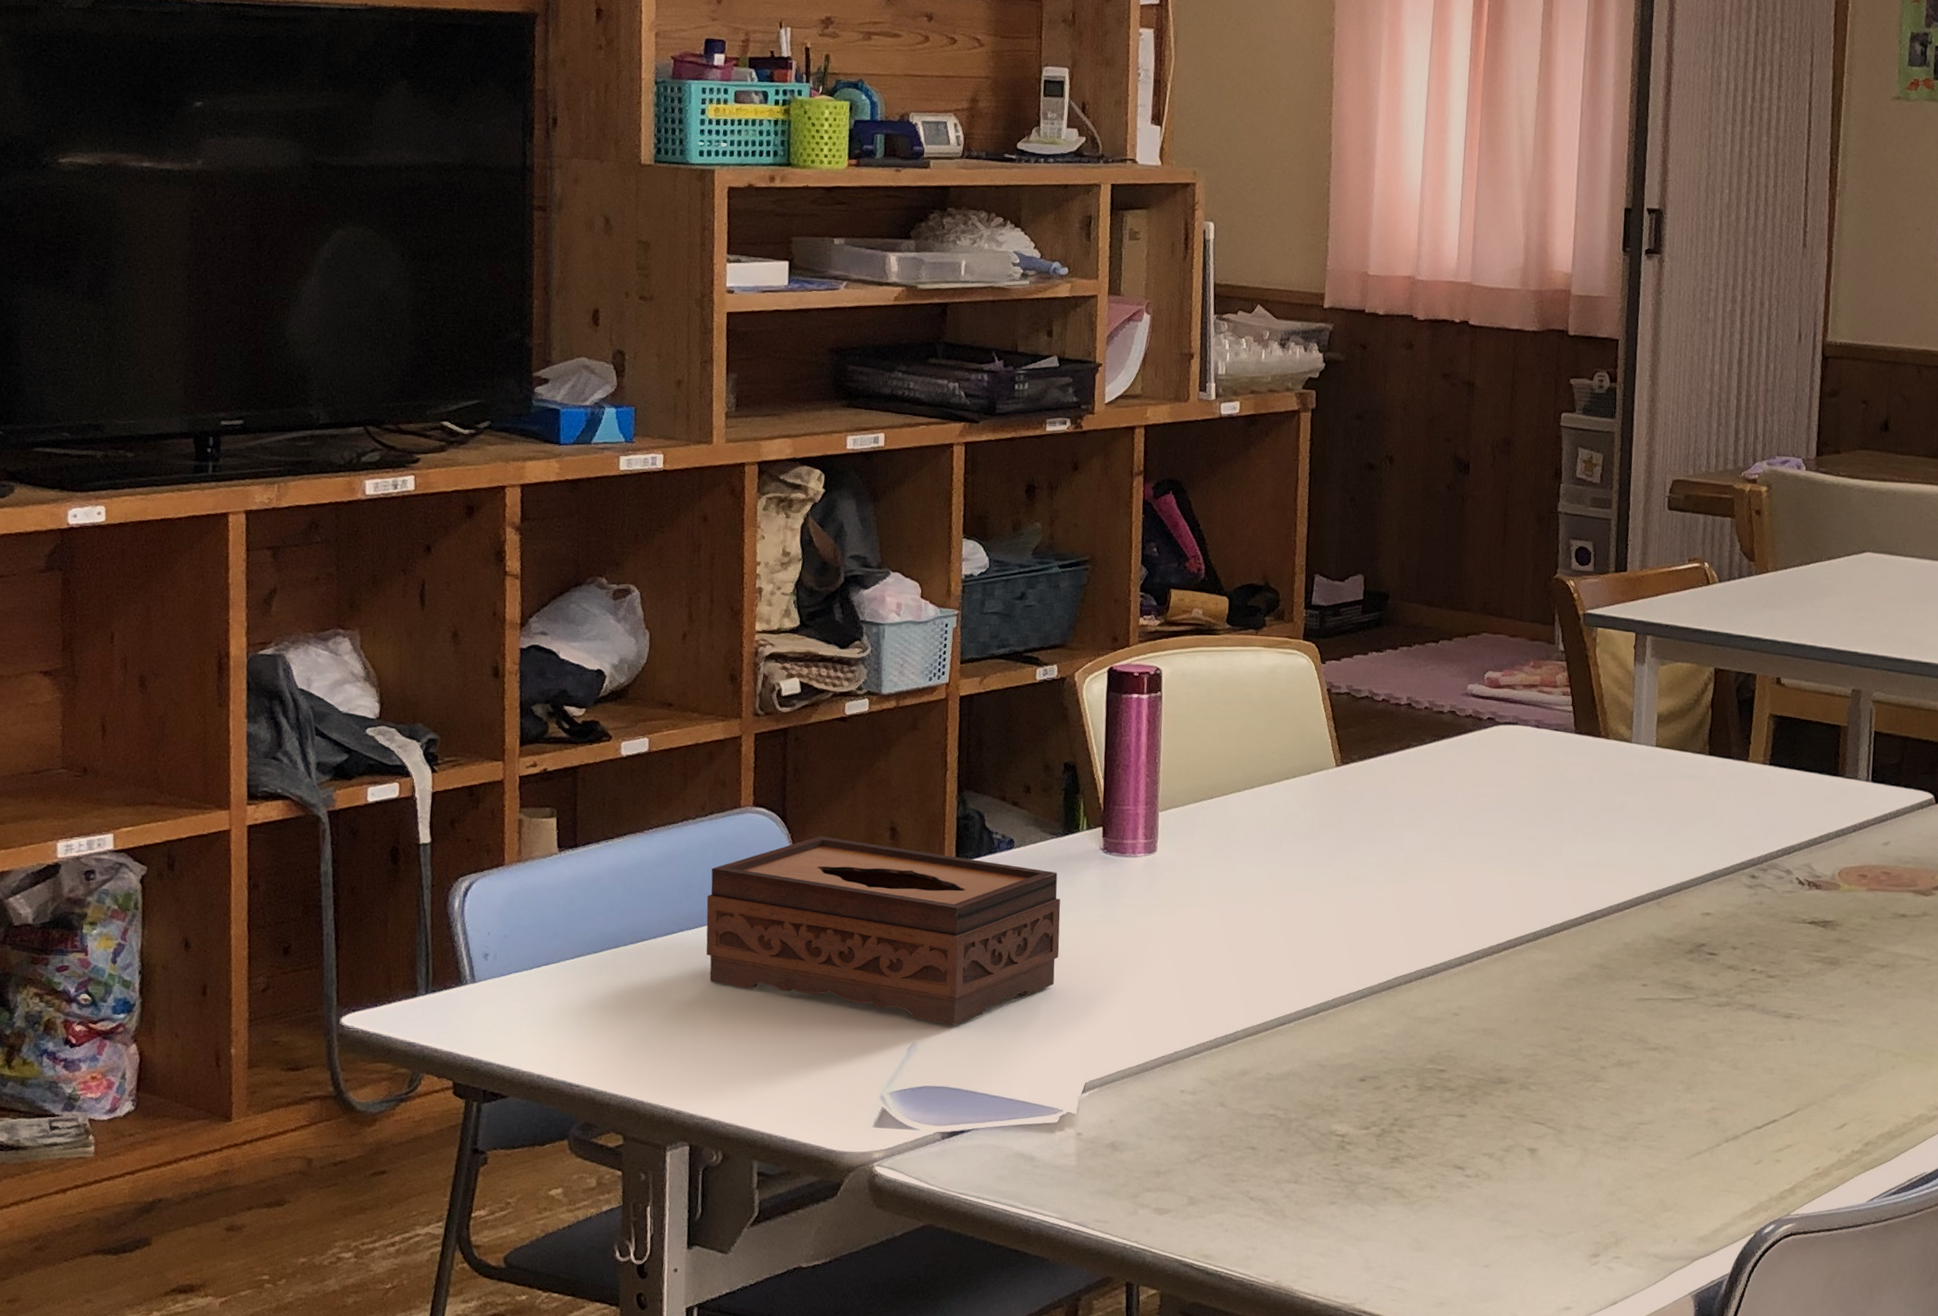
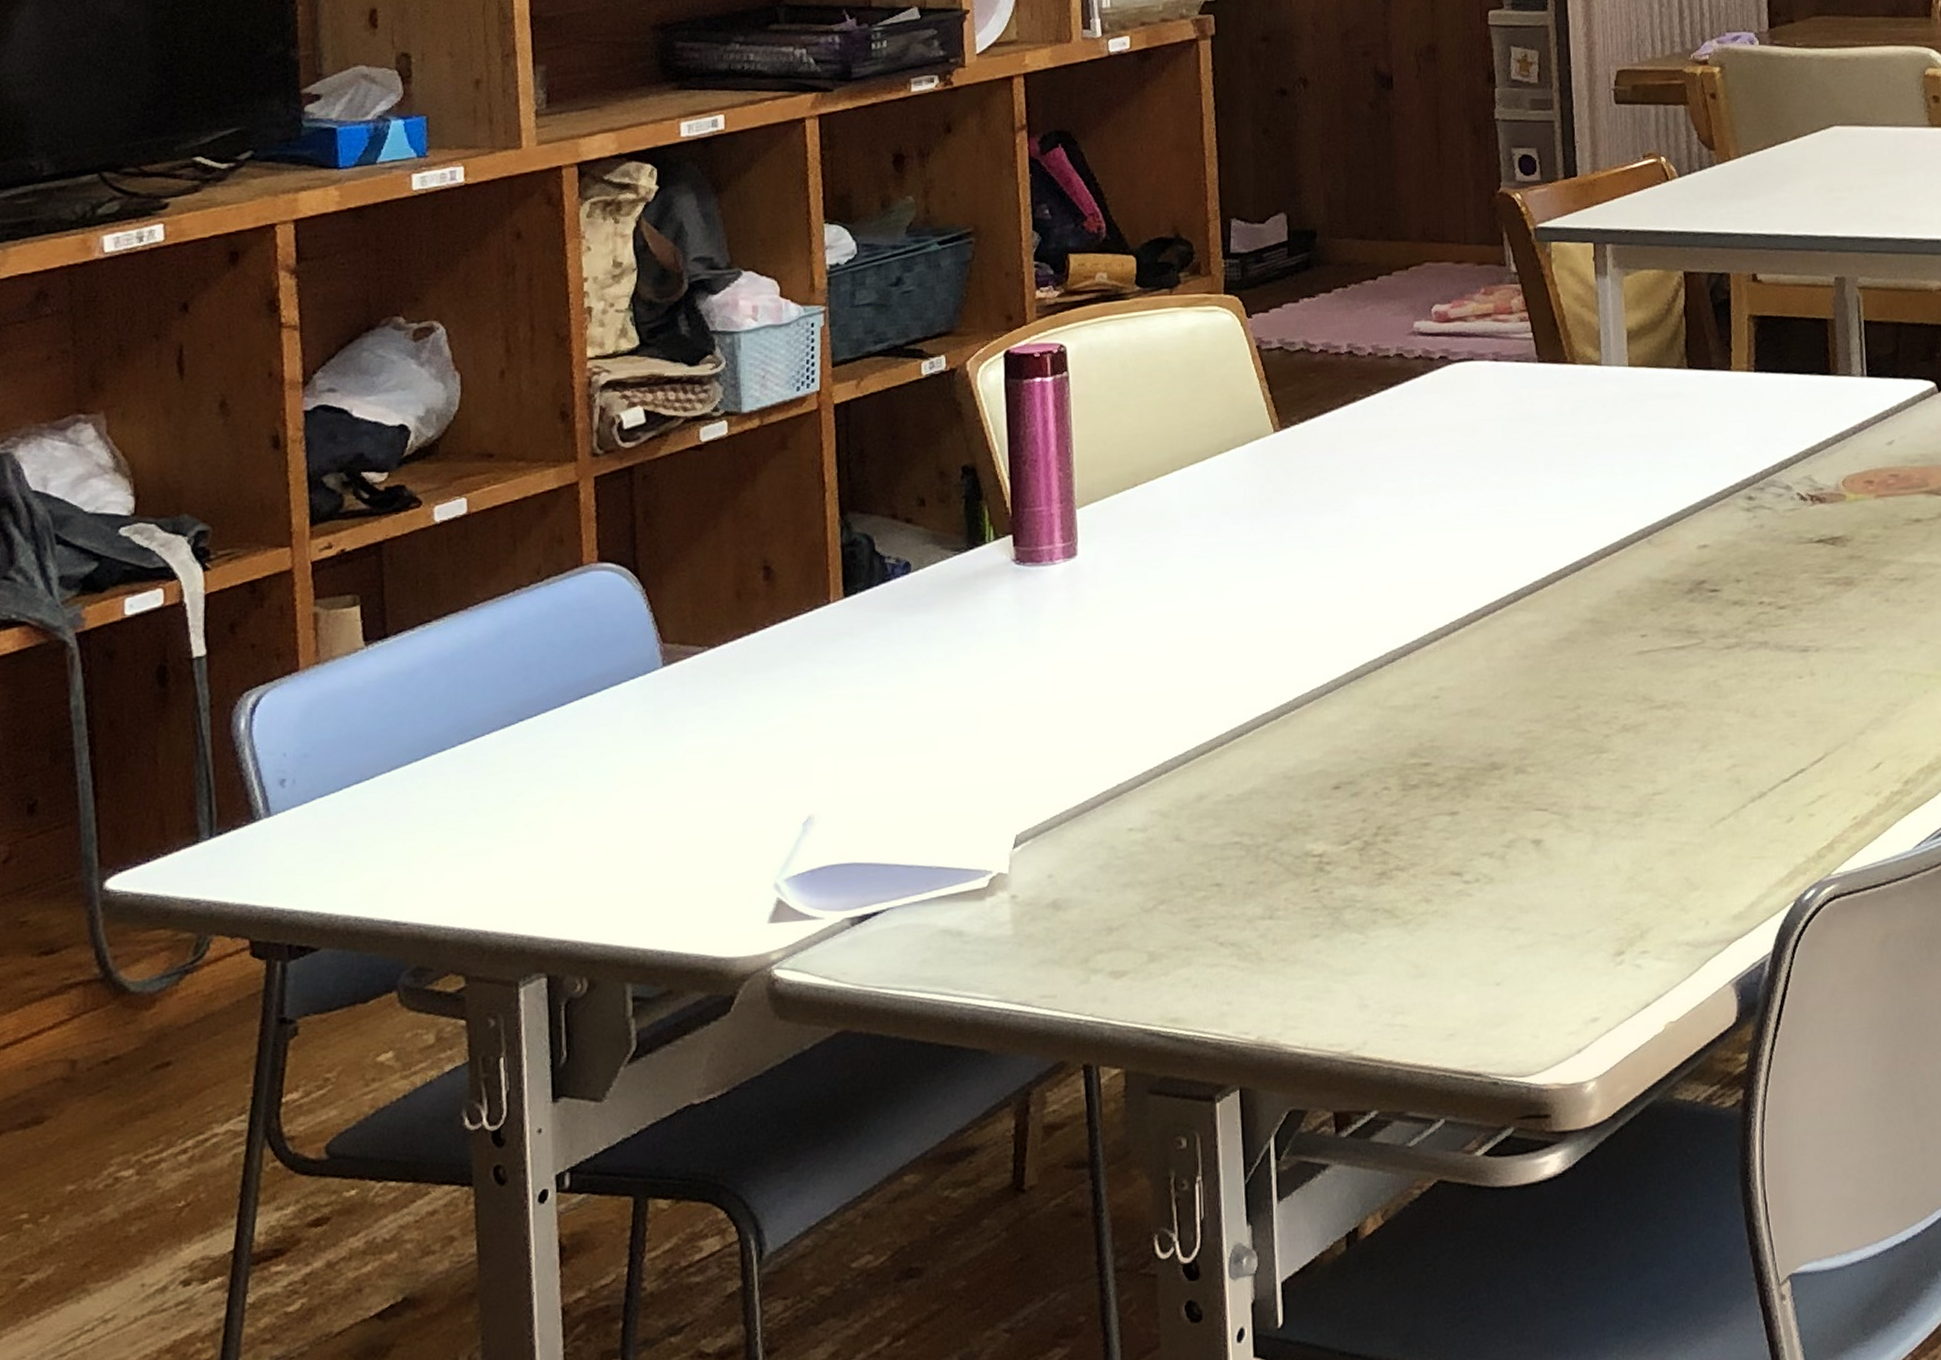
tissue box: present [706,835,1061,1026] -> none [549,586,973,790]

